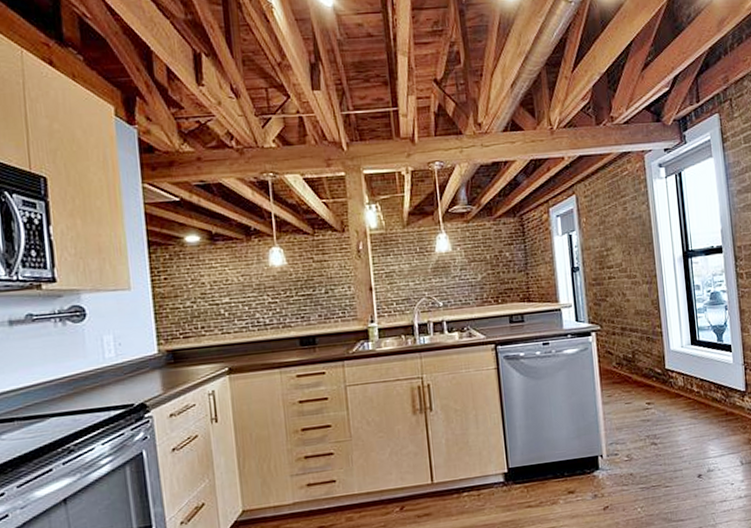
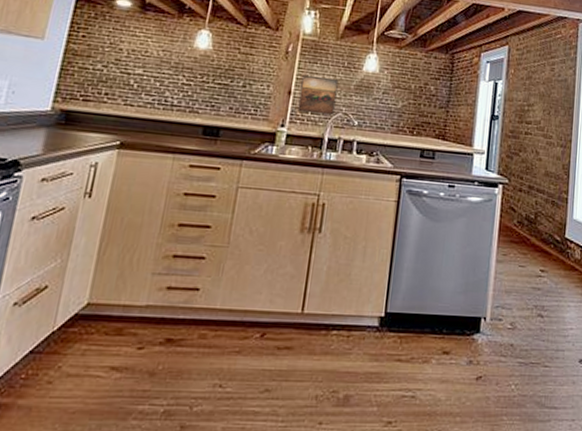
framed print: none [379,267,418,305] -> present [297,75,339,116]

